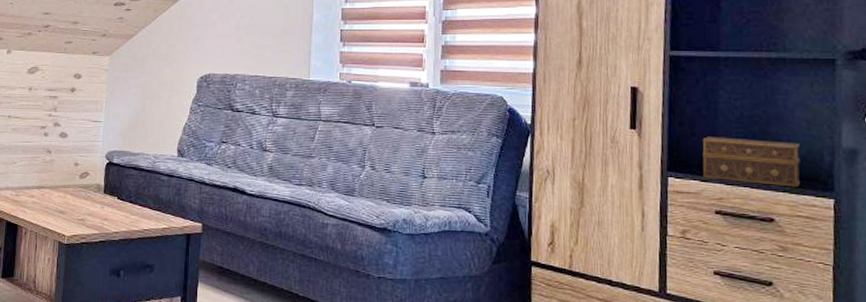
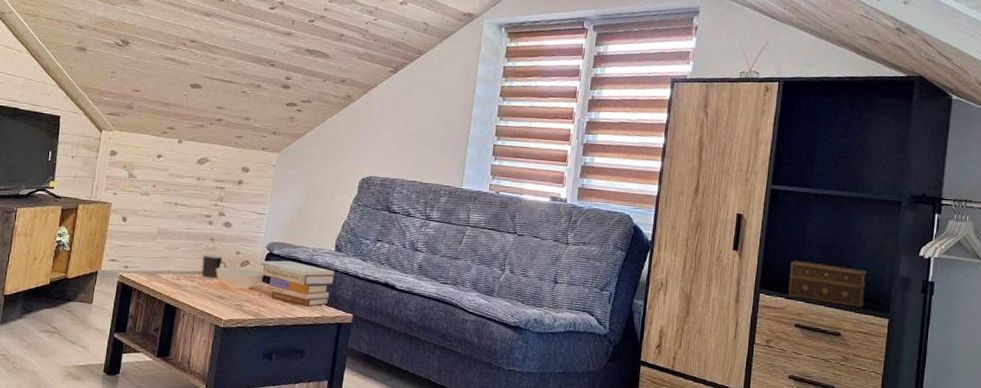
mug: none [40,167,65,195] -> present [201,254,227,281]
bowl: none [55,180,105,203] -> present [216,267,264,290]
books: none [97,170,179,218] -> present [257,260,335,307]

